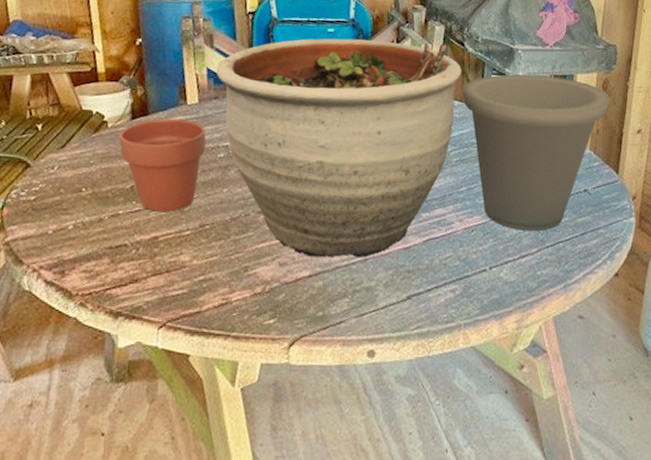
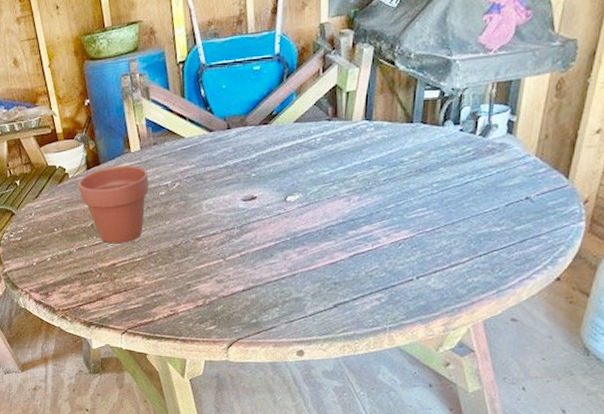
planter pot: present [216,38,462,258] -> none [153,65,392,275]
flowerpot: present [462,74,610,231] -> none [392,83,565,242]

